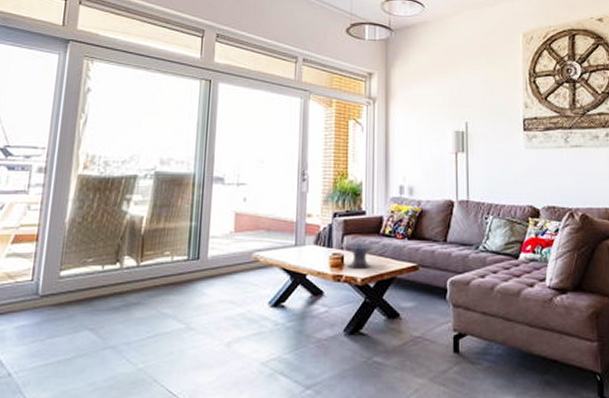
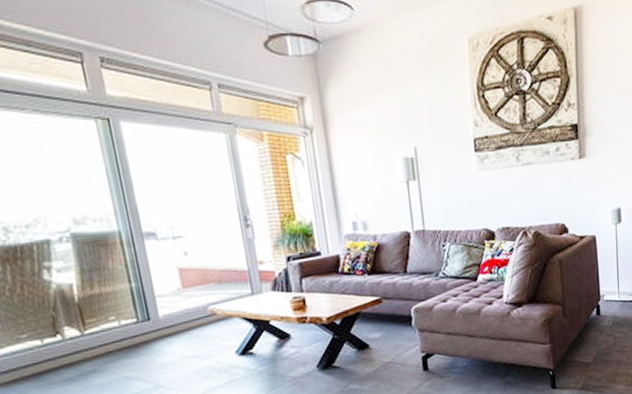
decorative bowl: present [341,242,380,269] -> none [300,282,341,310]

